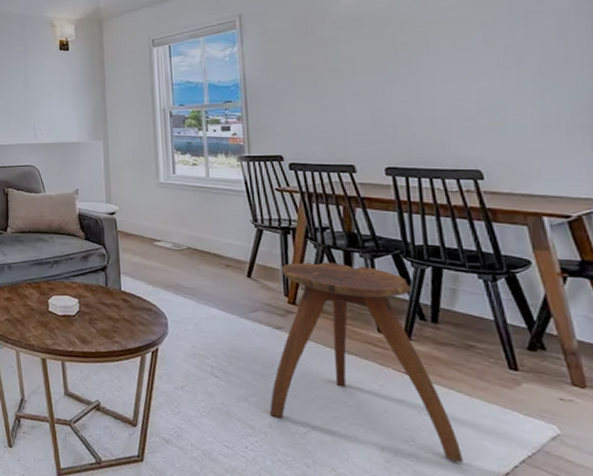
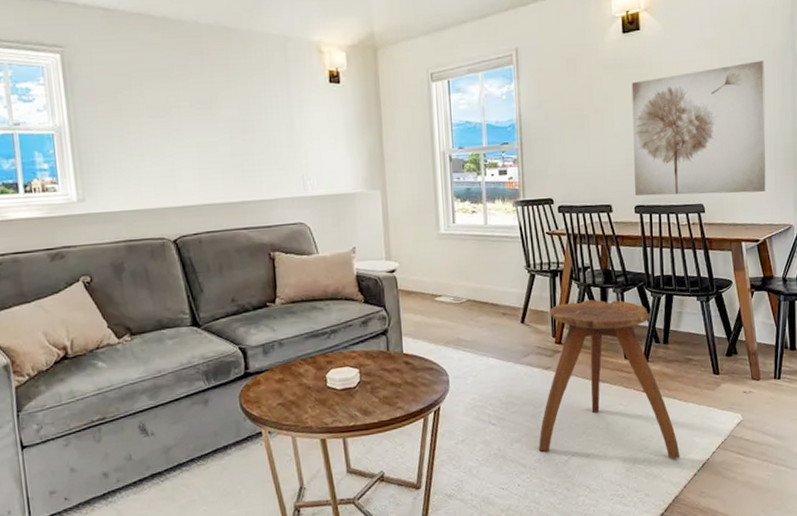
wall art: none [376,13,577,161] -> present [631,60,766,196]

